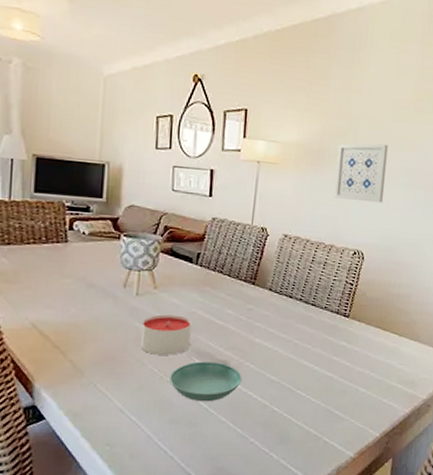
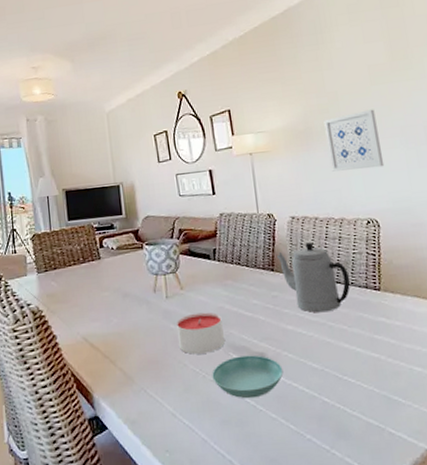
teapot: none [261,263,325,331] -> present [277,242,350,313]

